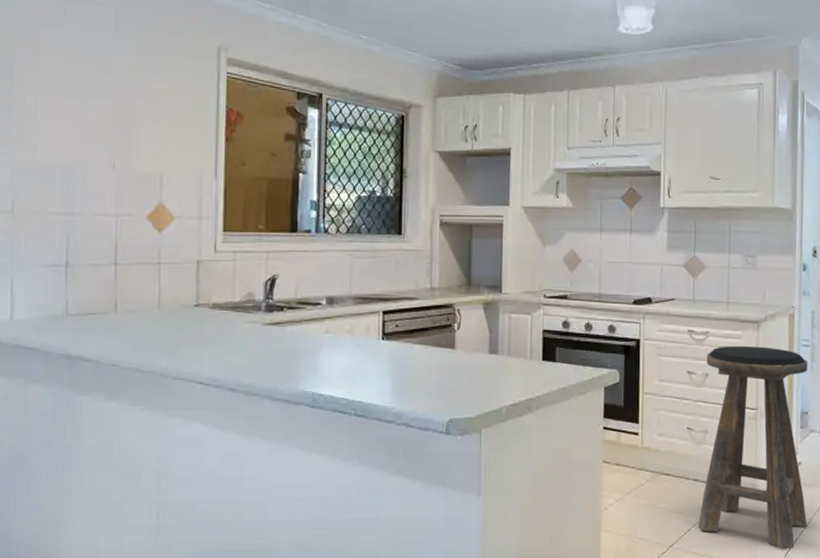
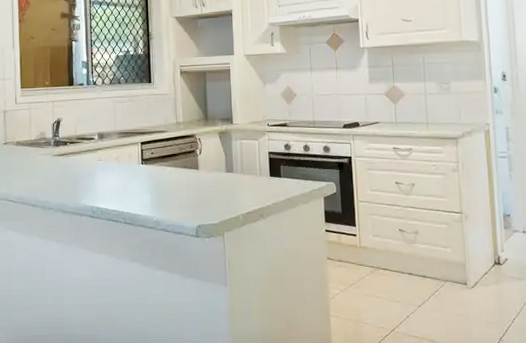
stool: present [698,346,808,550] -> none [411,159,519,336]

